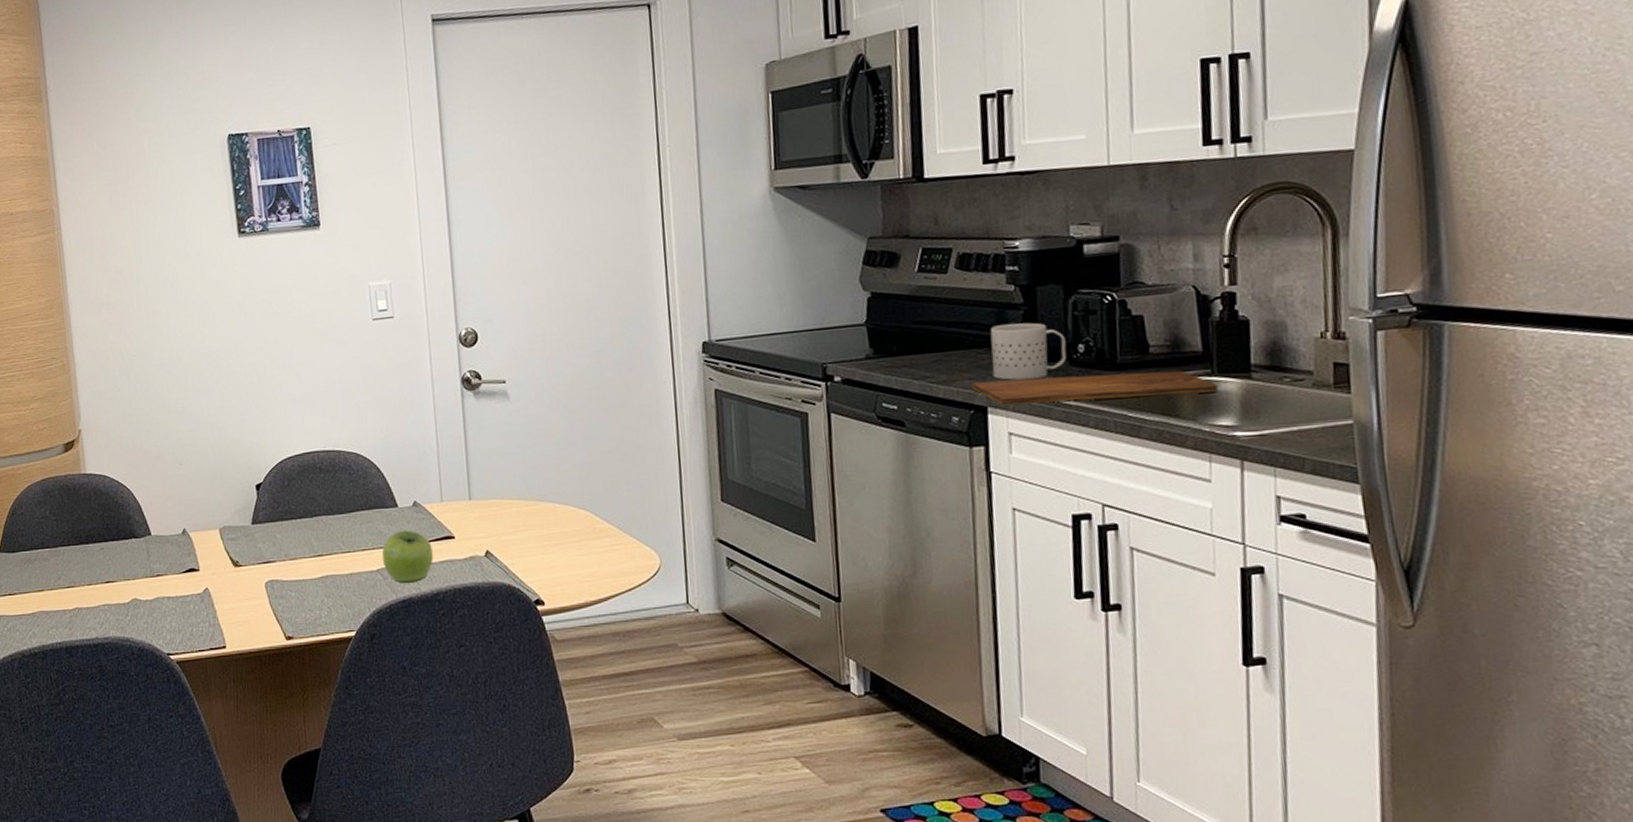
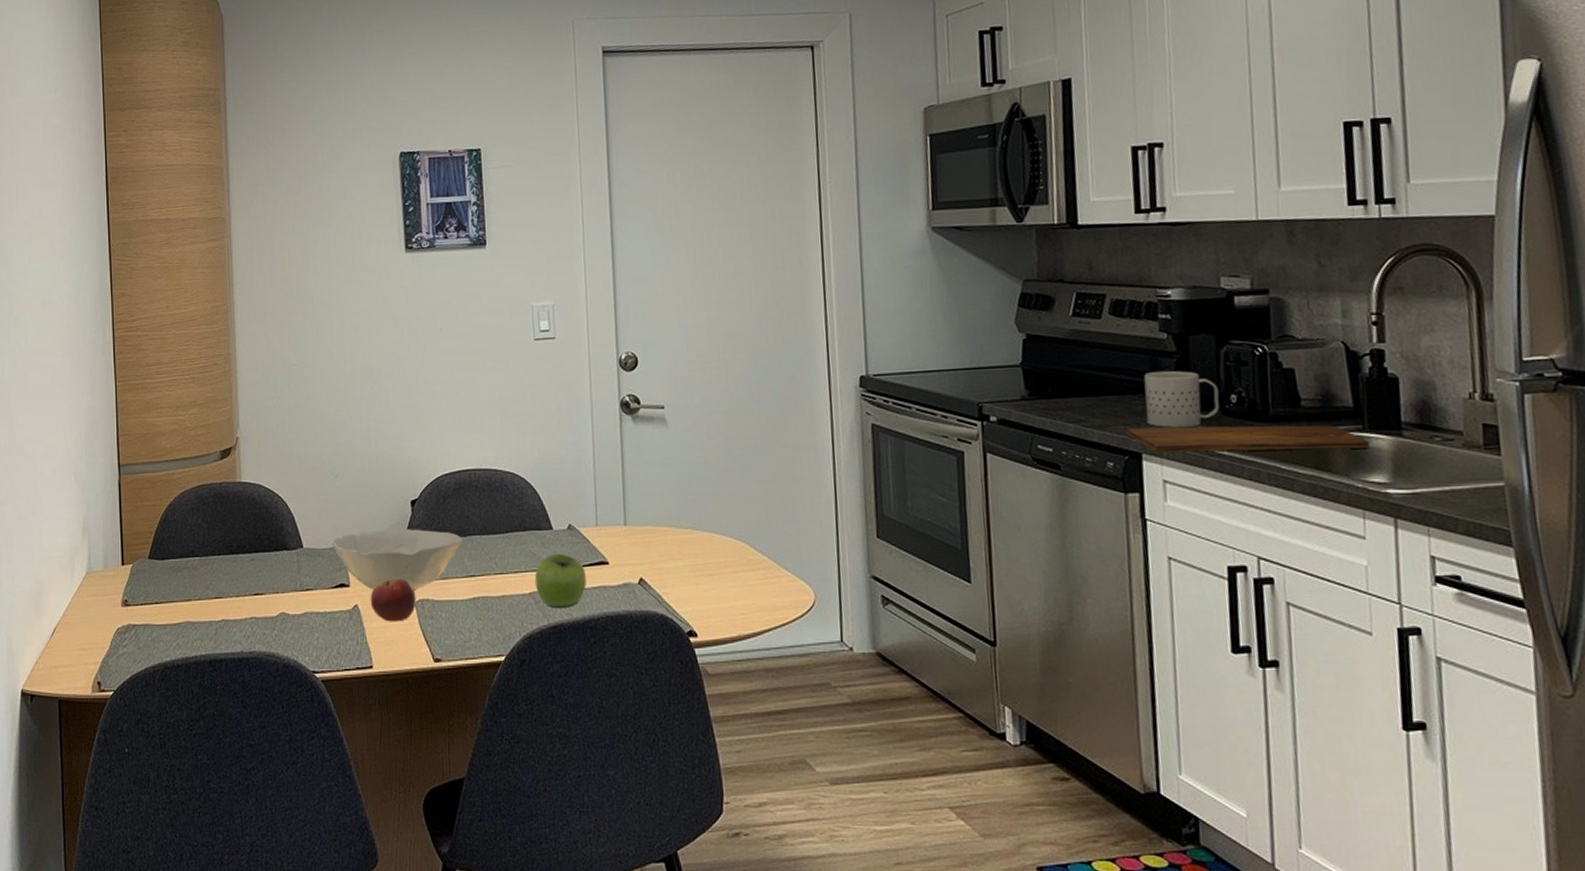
bowl: none [179,512,309,573] -> present [331,528,463,592]
fruit: none [220,560,266,603] -> present [370,578,416,622]

